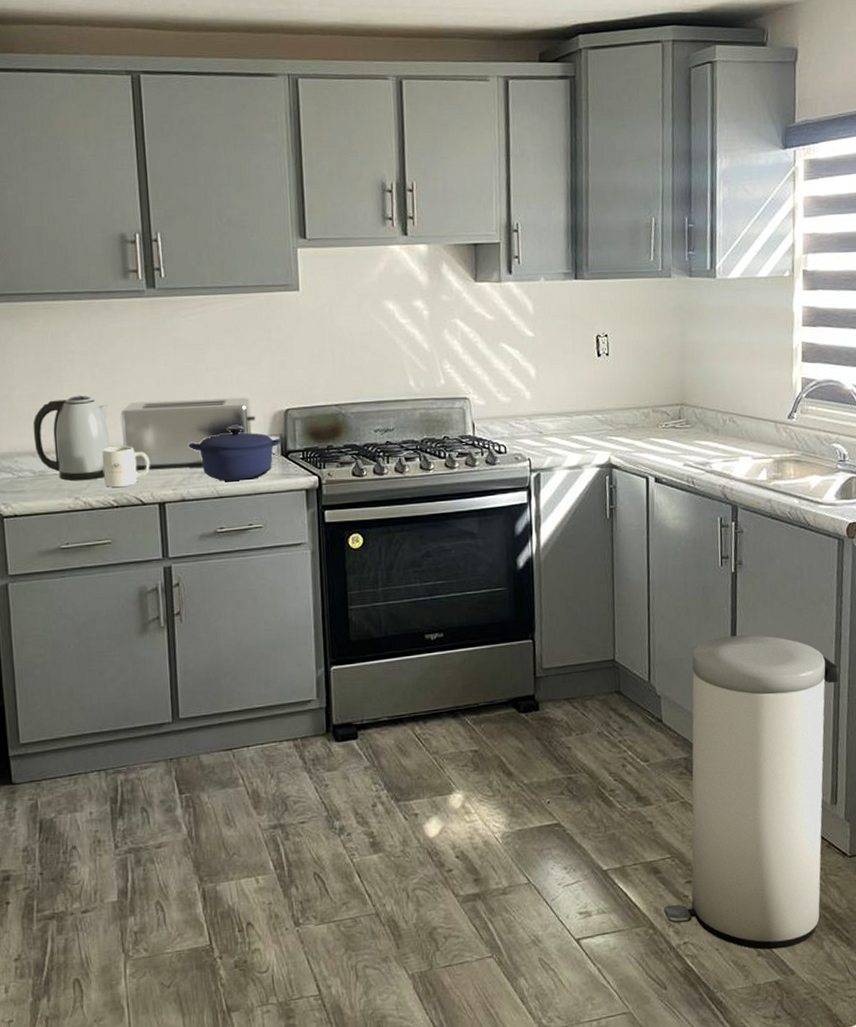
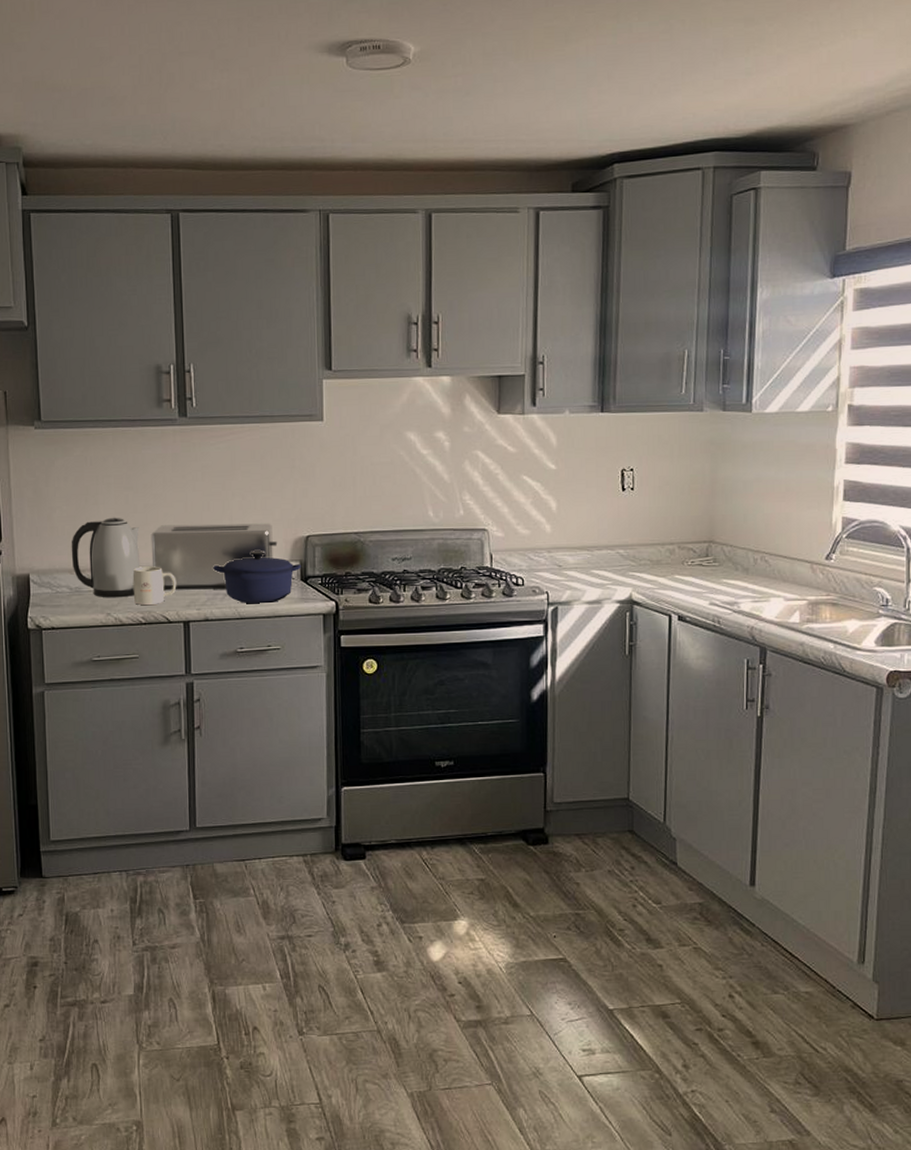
pedal bin: present [664,635,839,950] -> none [671,782,873,1108]

